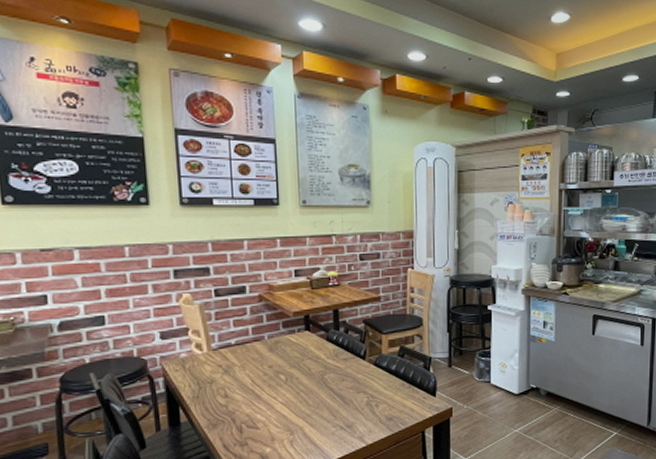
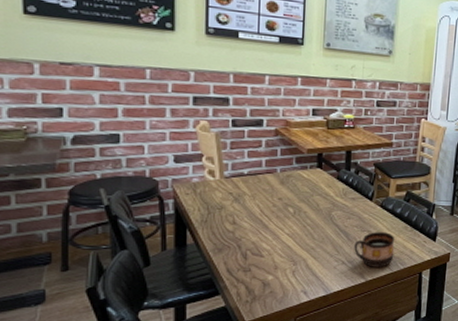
cup: none [351,391,394,430] -> present [354,232,395,267]

